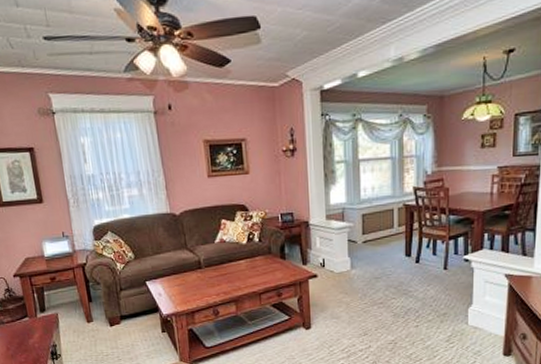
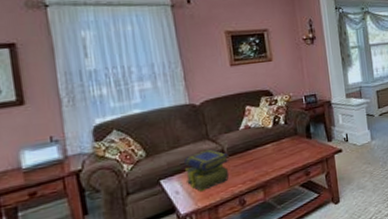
stack of books: none [166,258,205,296] -> present [184,149,229,192]

